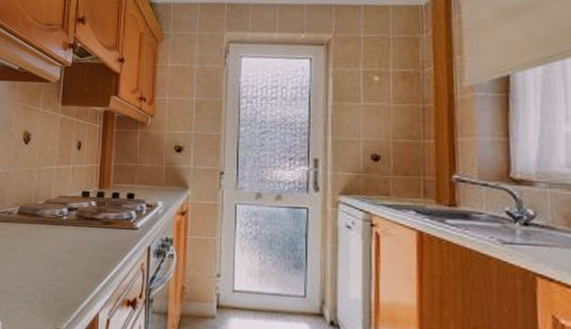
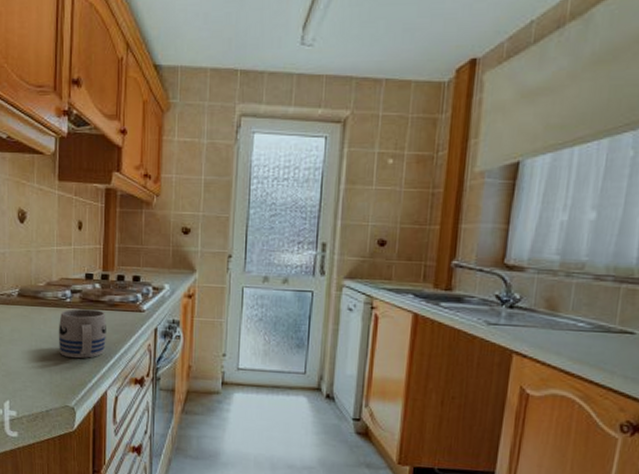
mug: none [53,226,101,278] -> present [58,309,106,358]

